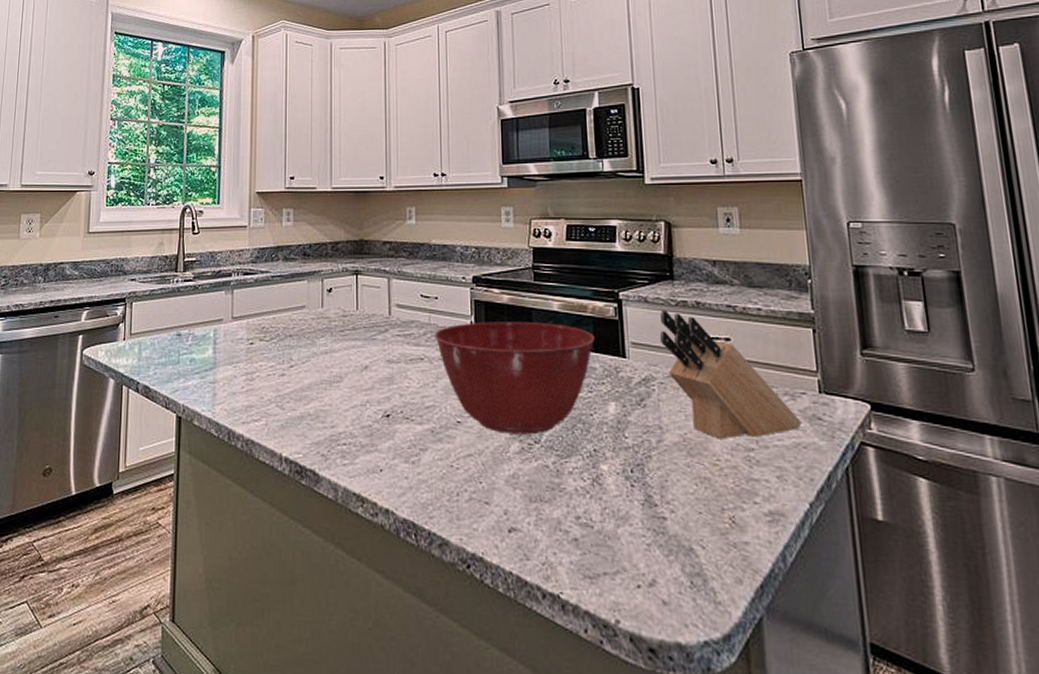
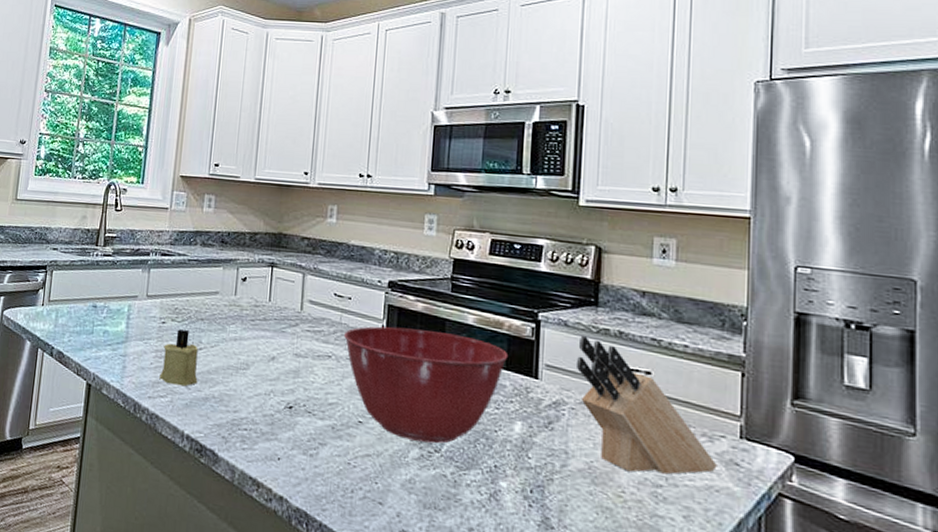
candle: none [252,347,292,407] -> present [159,329,198,387]

